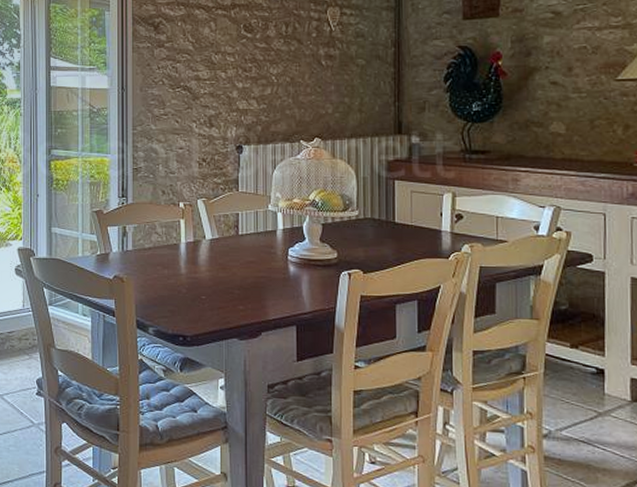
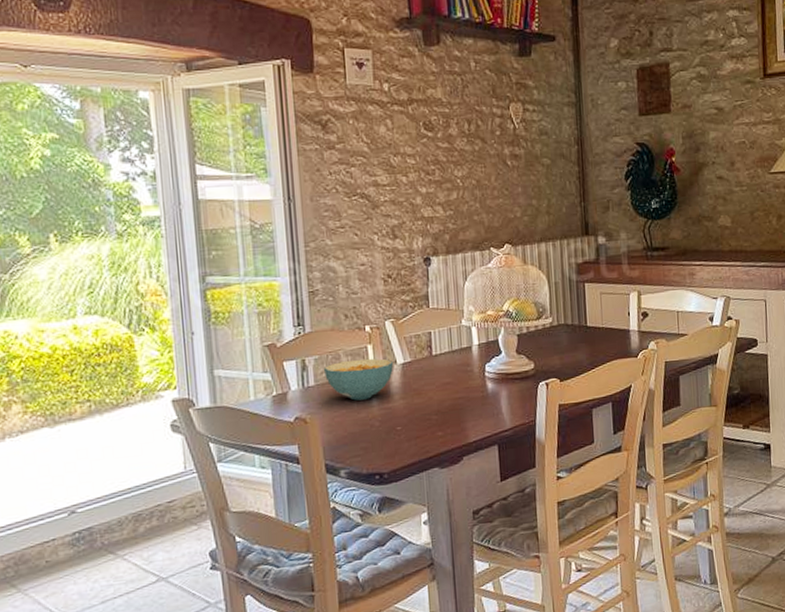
cereal bowl: none [140,231,203,268] -> present [323,358,394,401]

